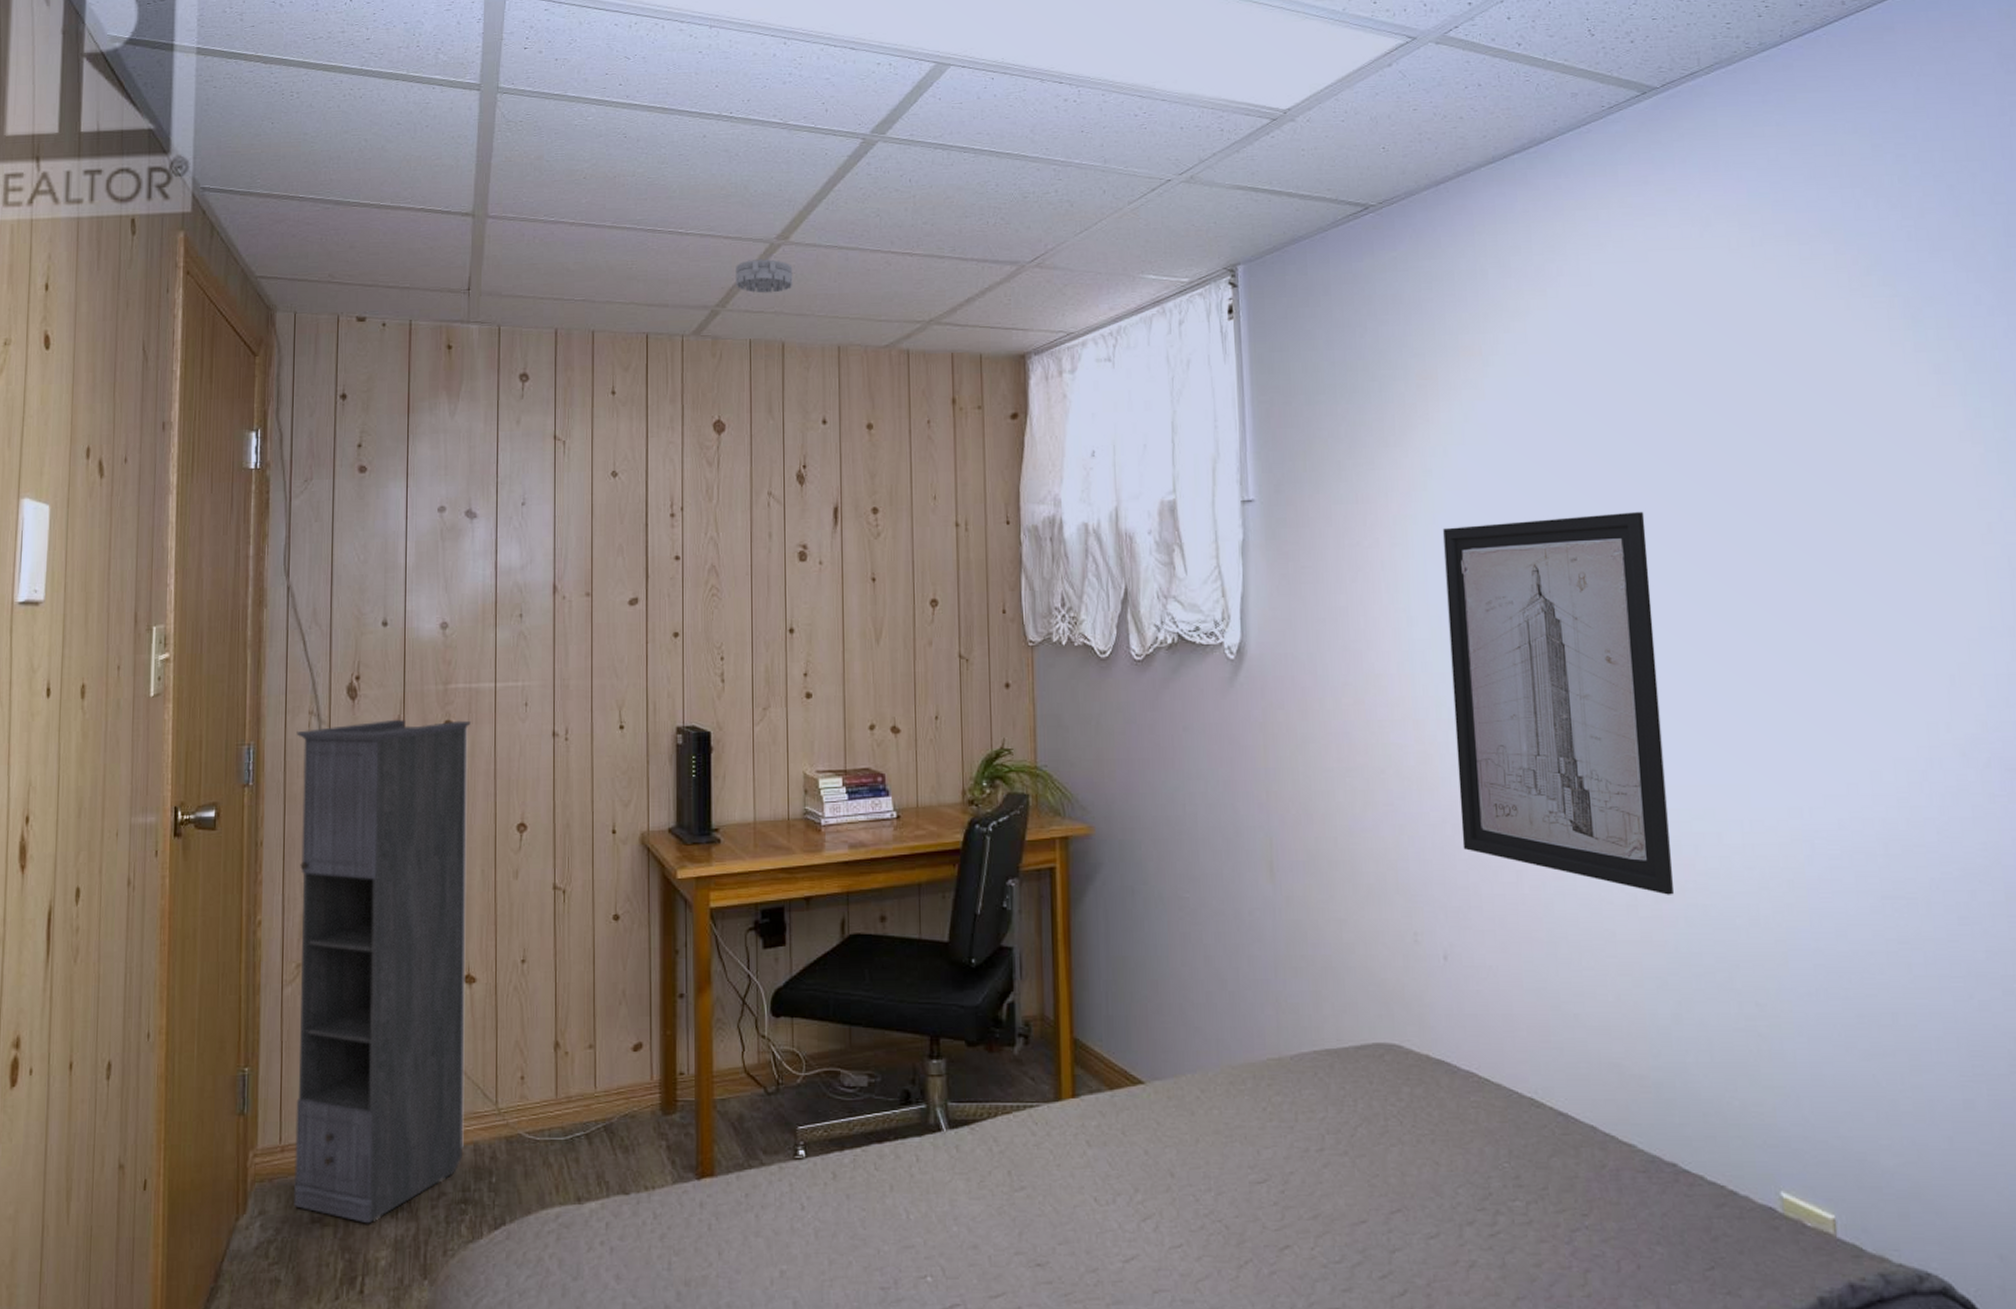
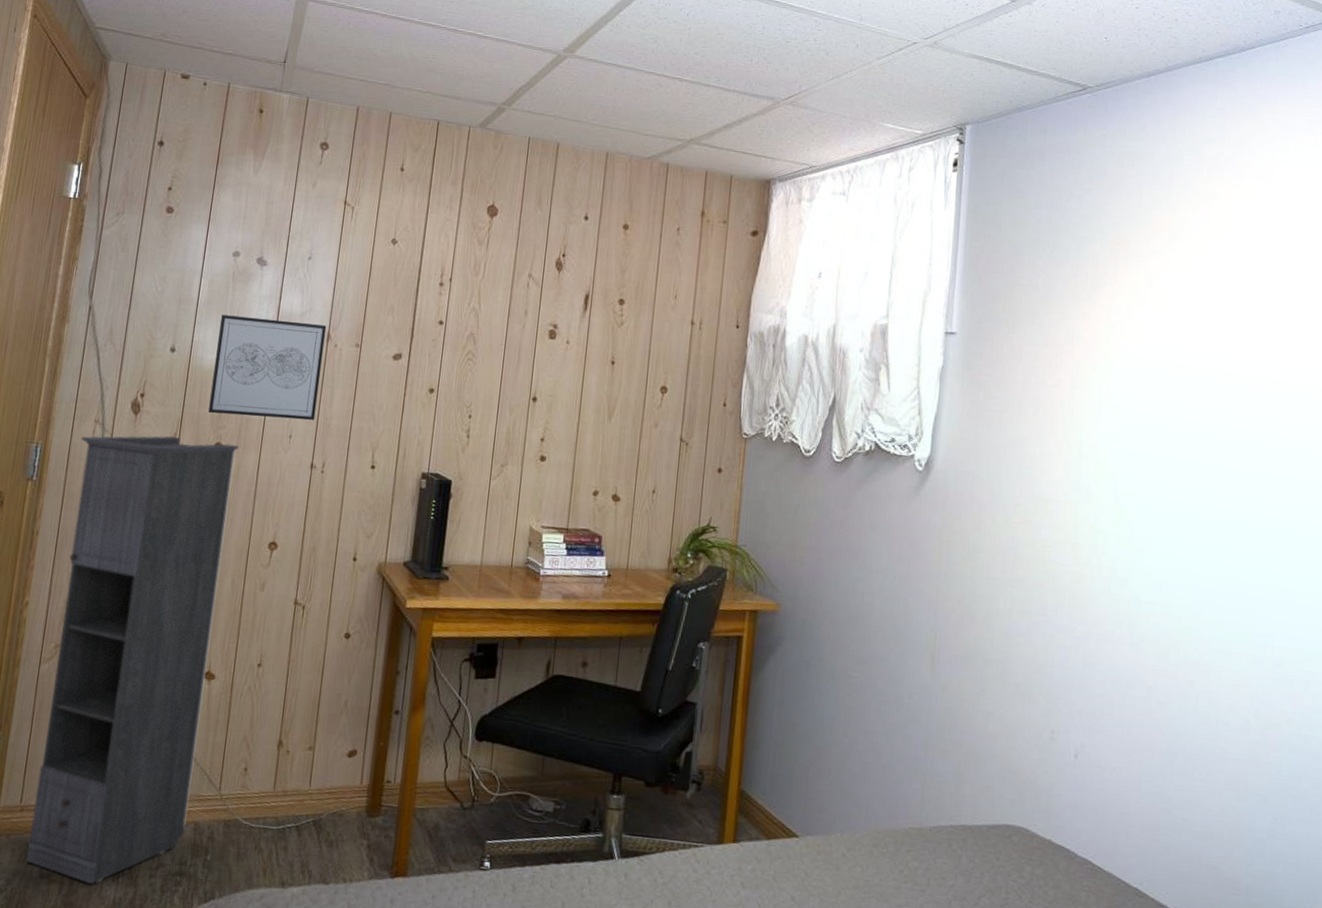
wall art: none [433,576,551,689] -> present [208,314,327,421]
smoke detector: present [736,258,793,294] -> none [522,66,575,99]
wall art: present [1443,512,1675,895] -> none [1103,377,1295,724]

